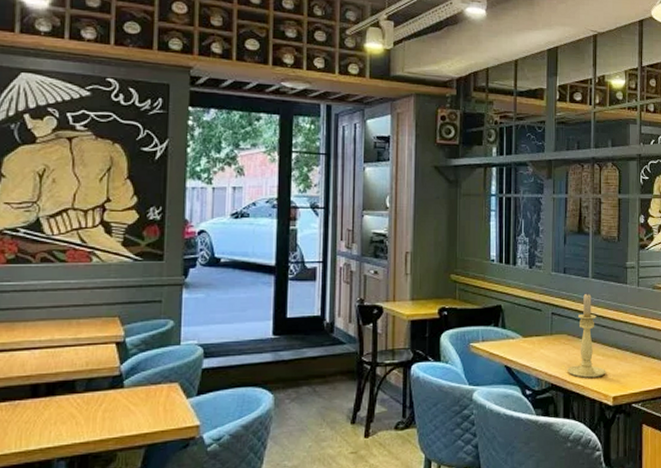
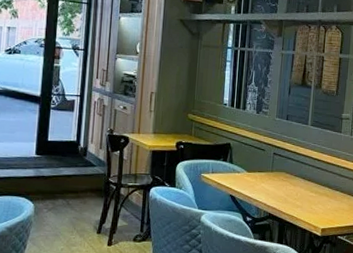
candle holder: present [566,293,606,378] -> none [283,138,317,211]

